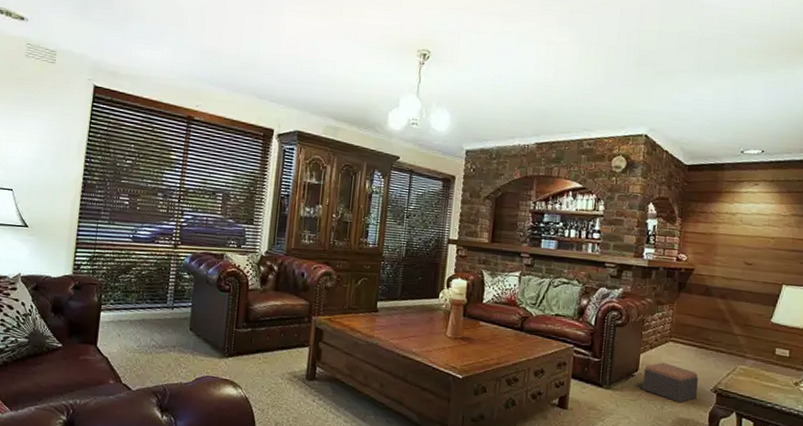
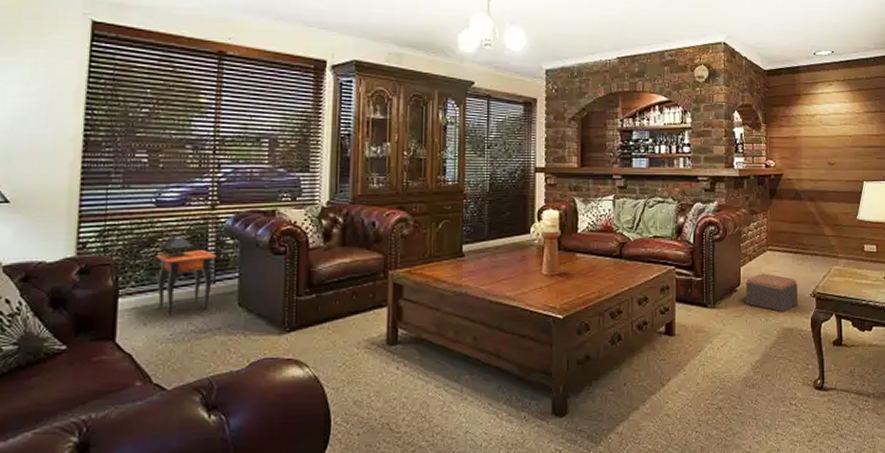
side table: none [129,268,176,331] -> present [155,237,217,316]

